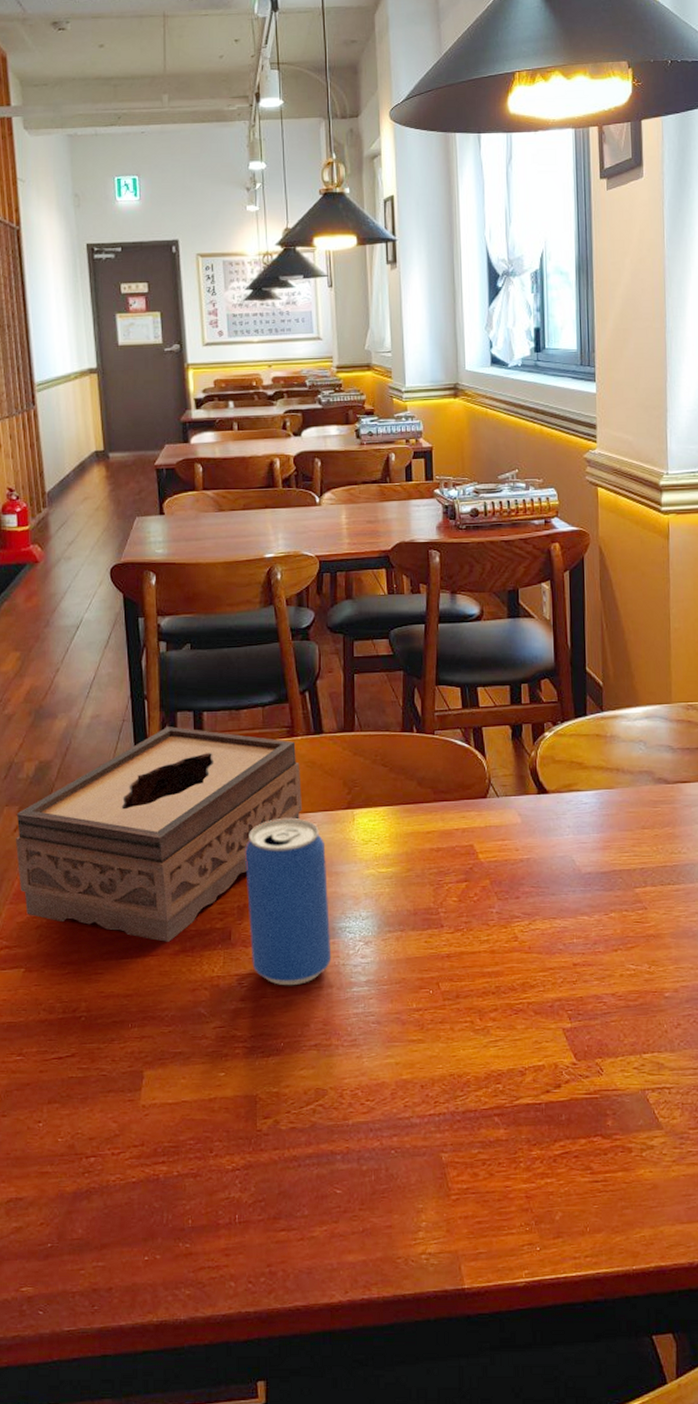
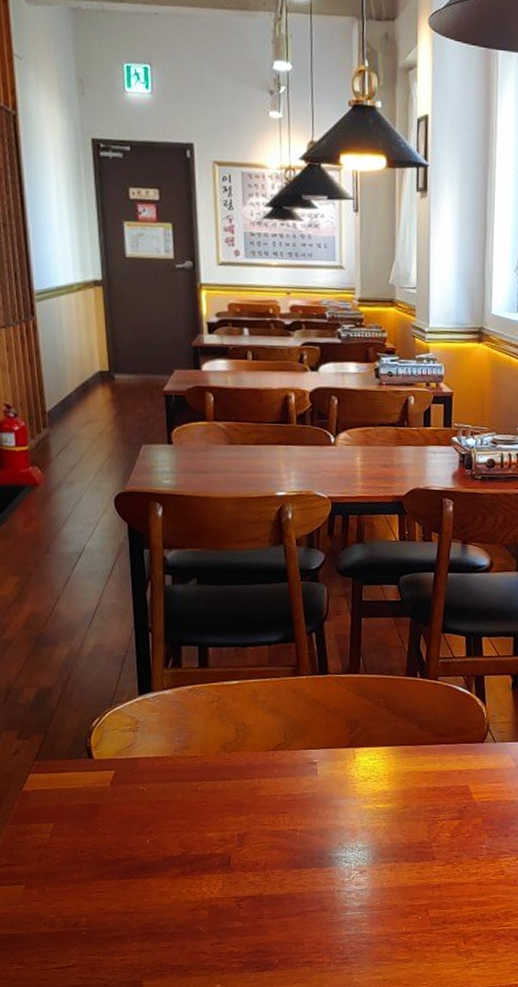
tissue box: present [15,726,302,942] -> none [15,660,305,865]
beverage can: present [245,818,332,986] -> none [247,754,328,909]

